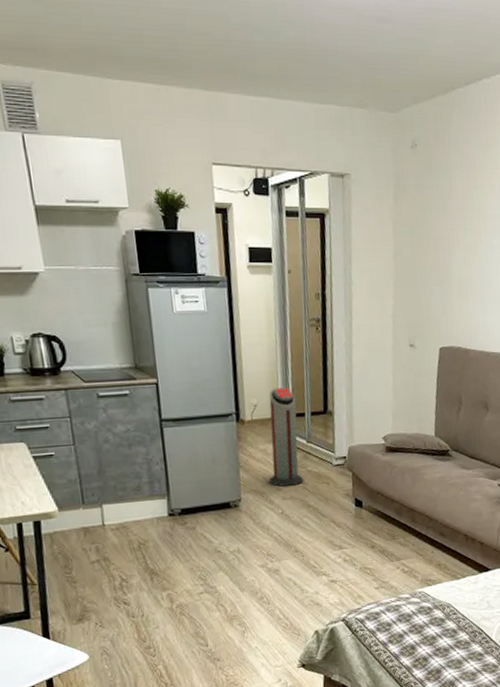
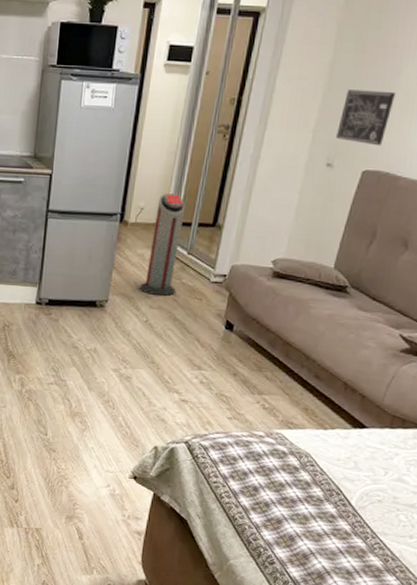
wall art: none [412,277,452,325] -> present [336,89,395,146]

